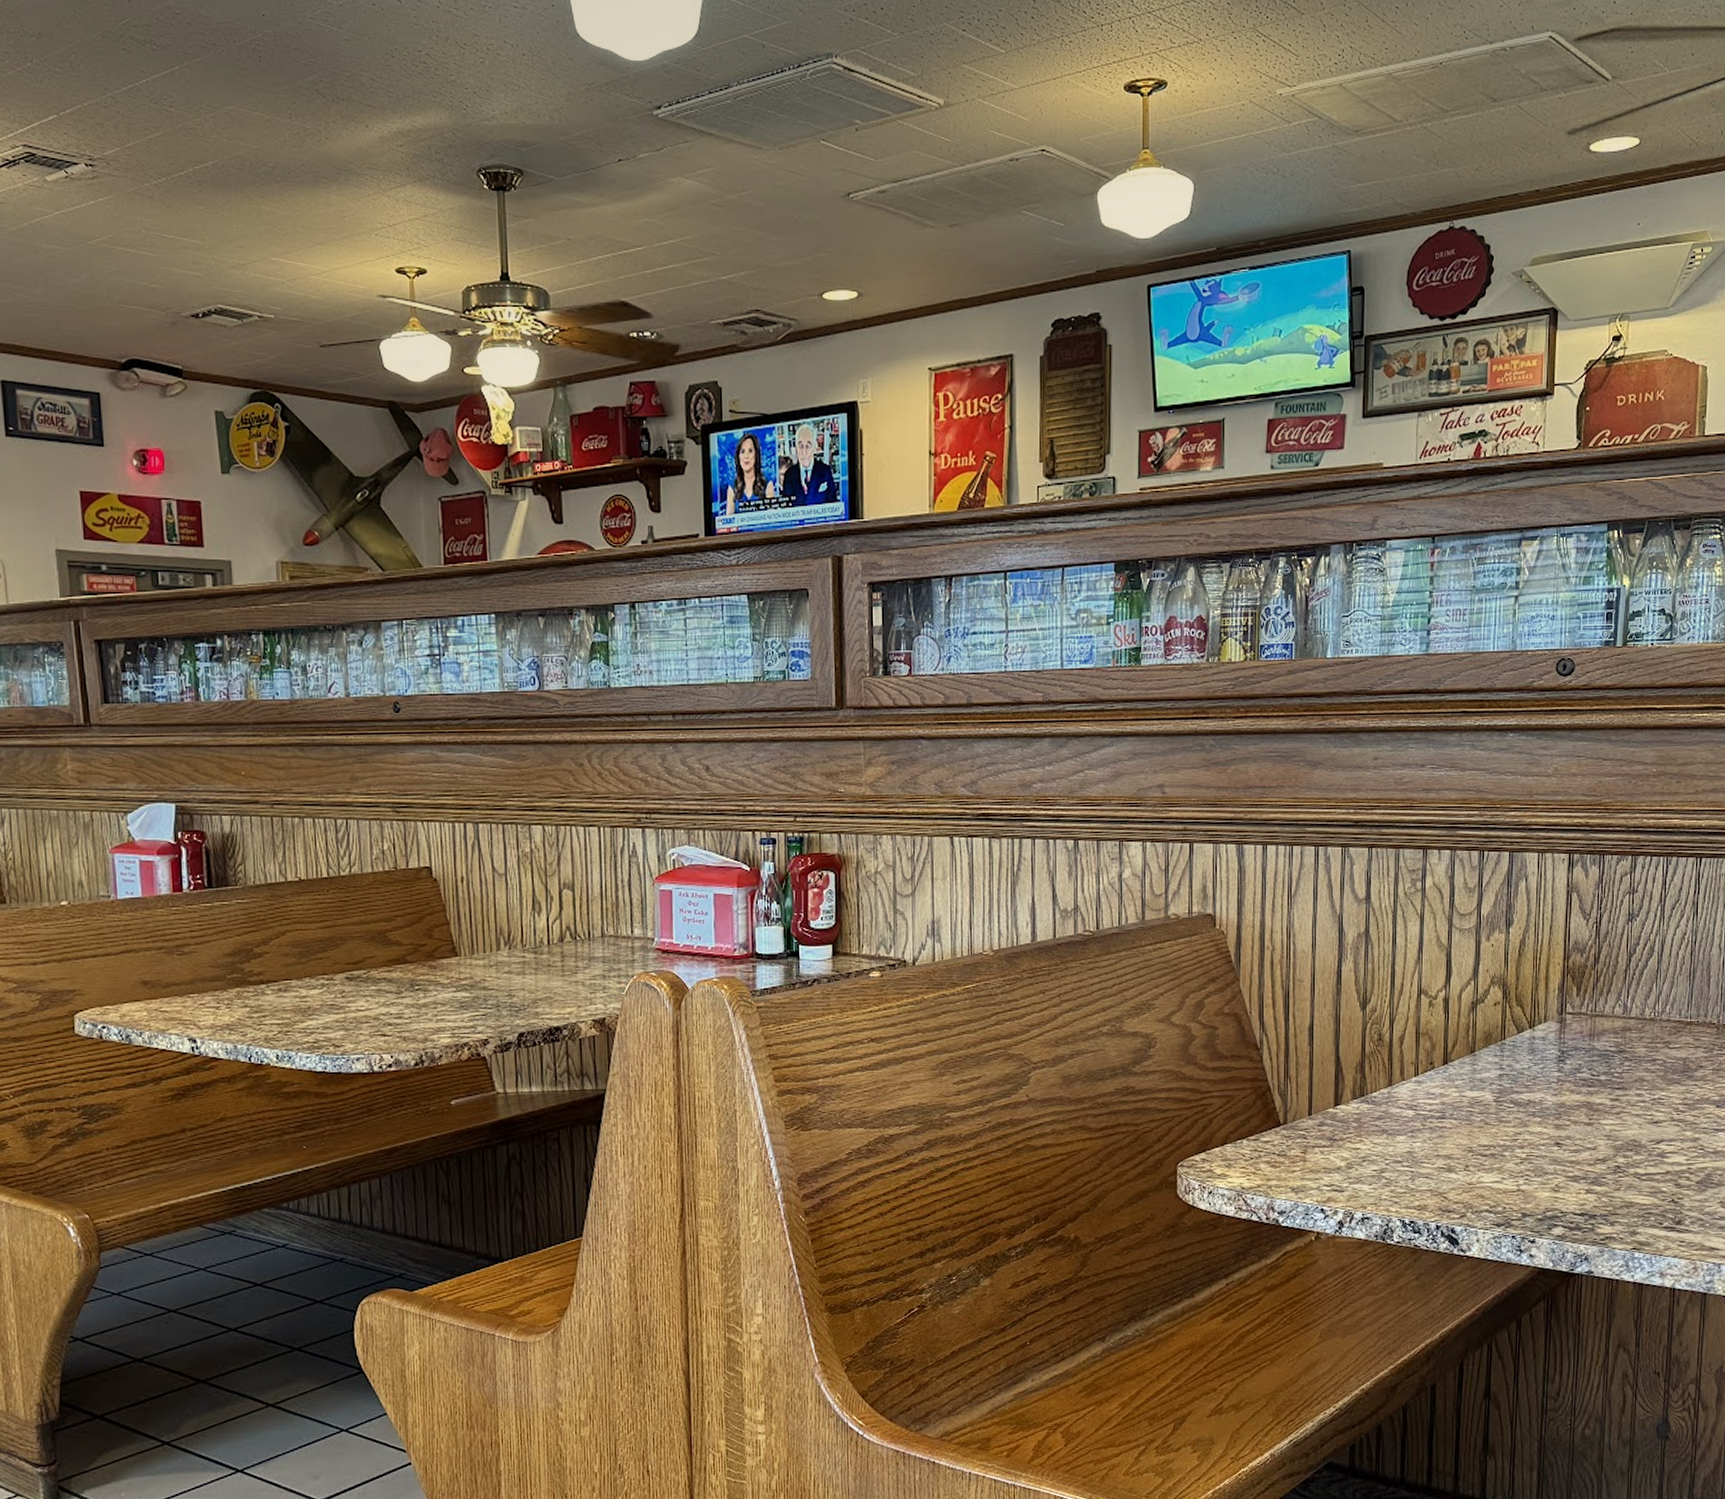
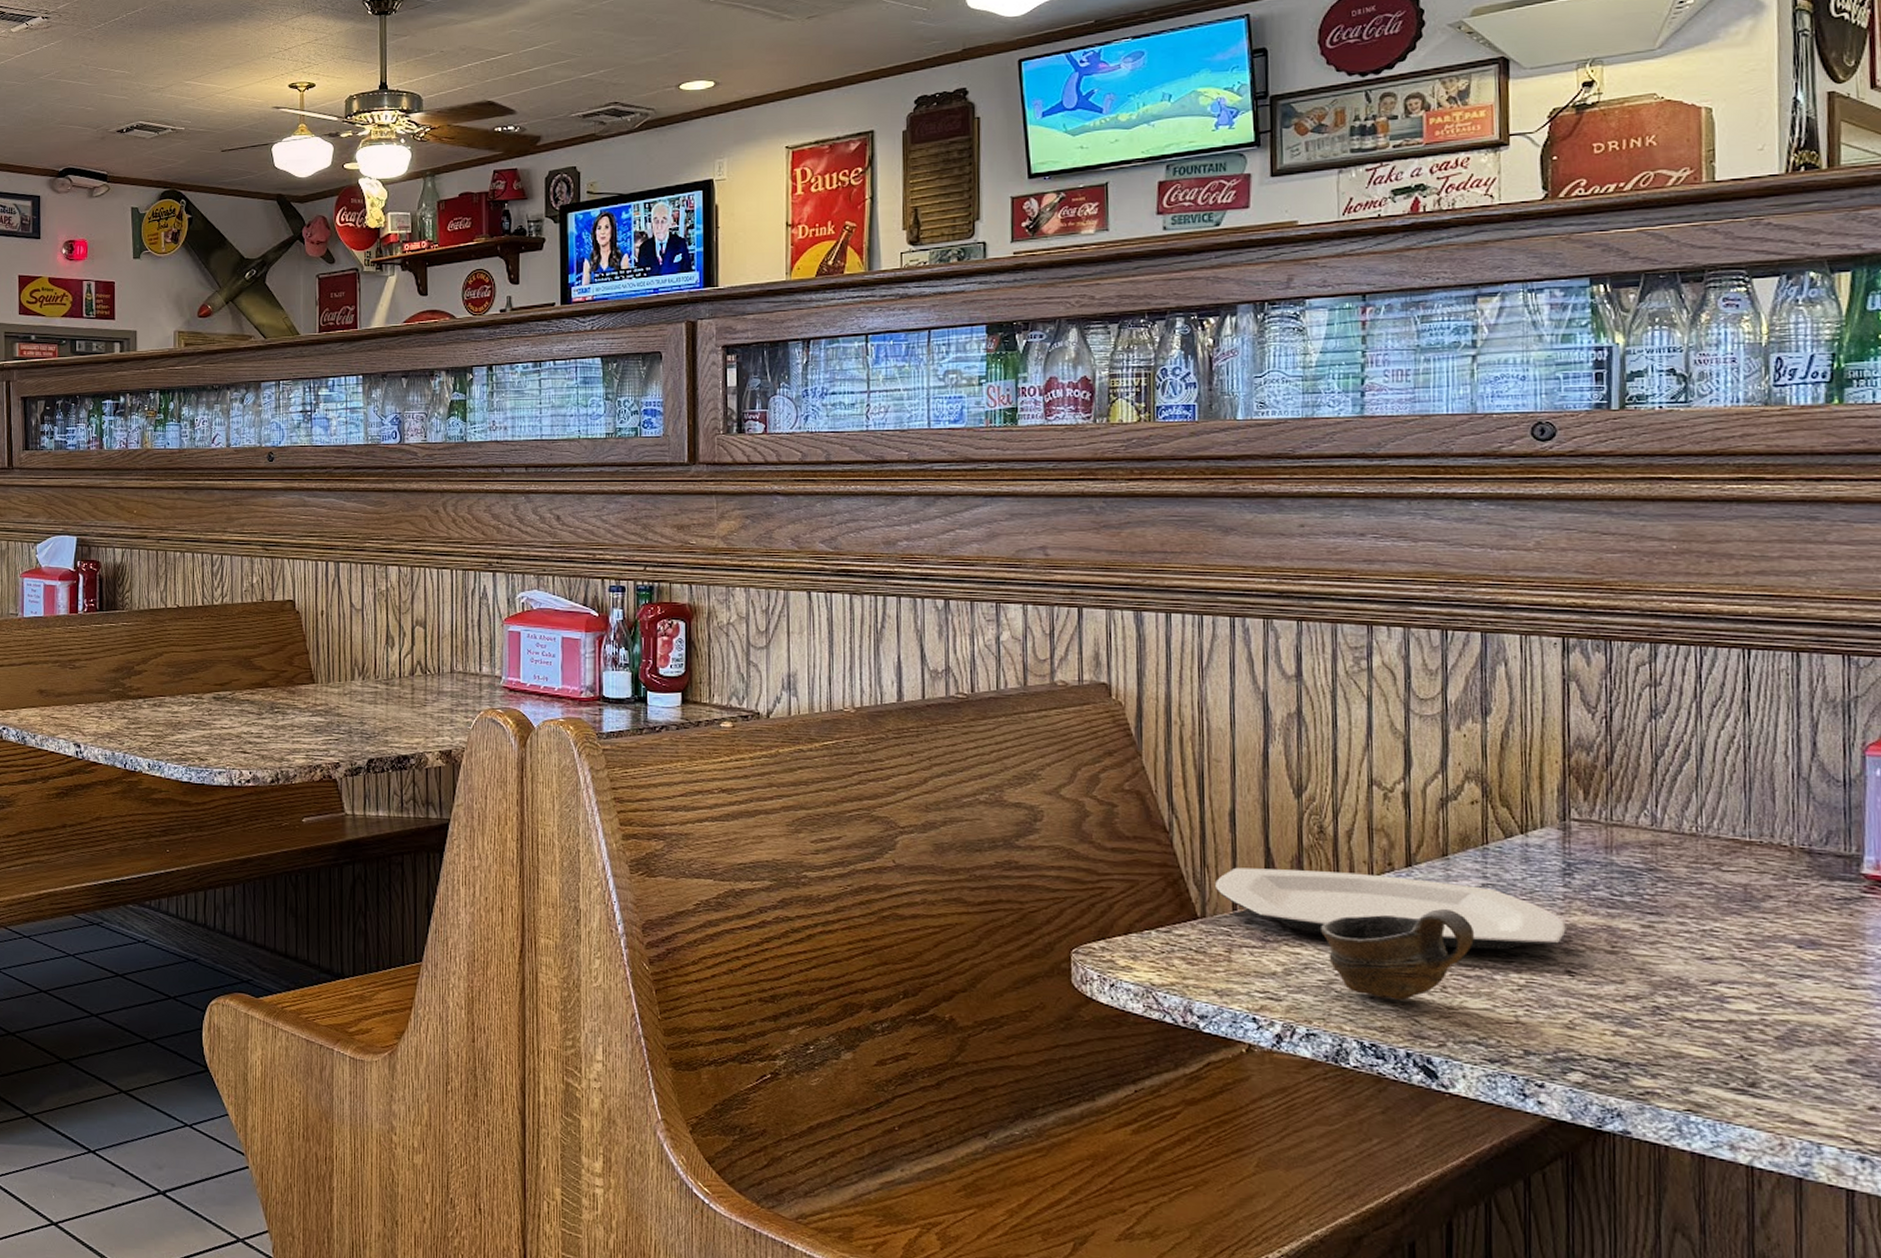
plate: none [1296,1073,1558,1132] -> present [1215,867,1566,950]
cup: none [1376,1098,1492,1181] -> present [1321,908,1475,1000]

